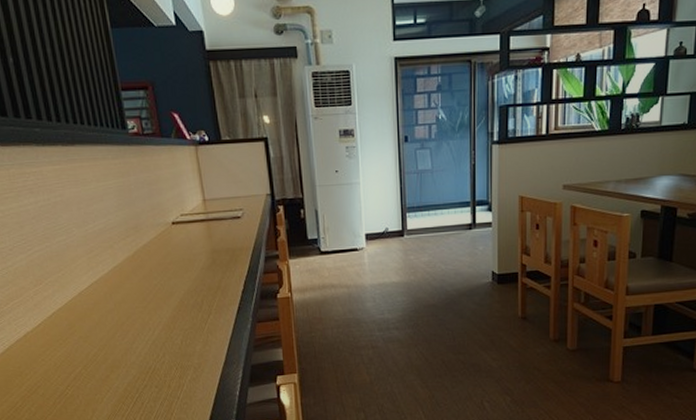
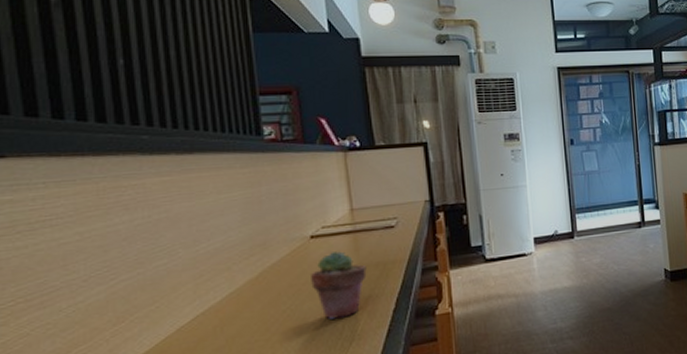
potted succulent: none [174,237,219,295] -> present [311,251,367,320]

